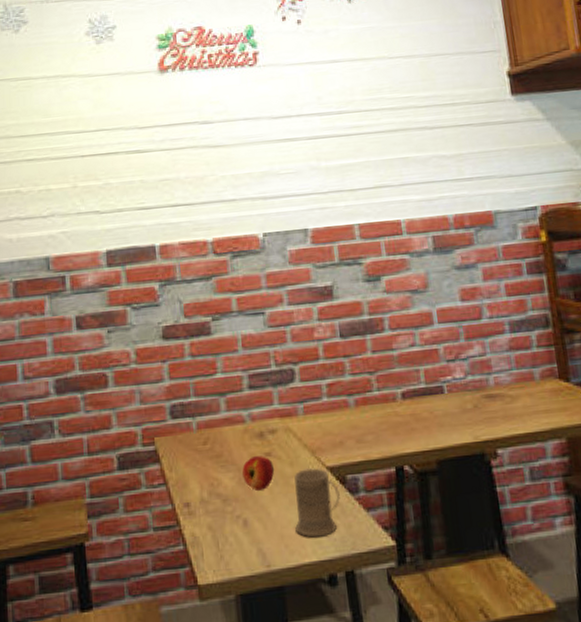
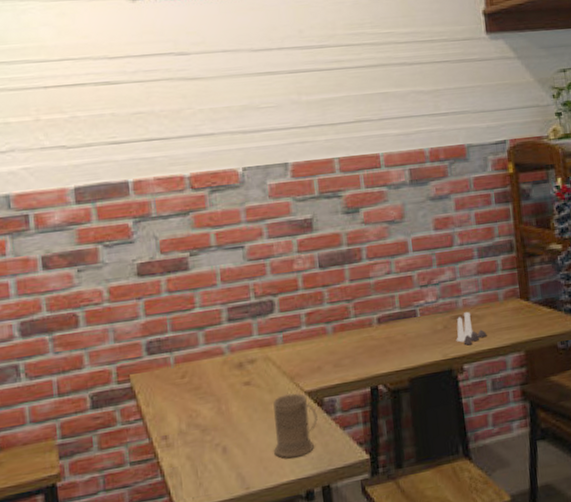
apple: present [241,455,275,491] -> none [220,385,254,419]
salt and pepper shaker set: none [487,391,523,428] -> present [456,312,487,346]

